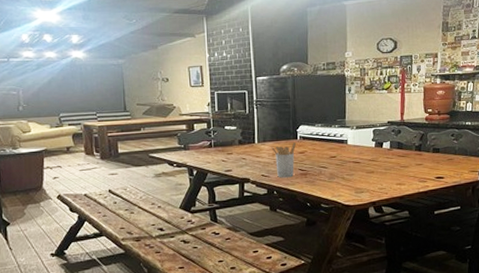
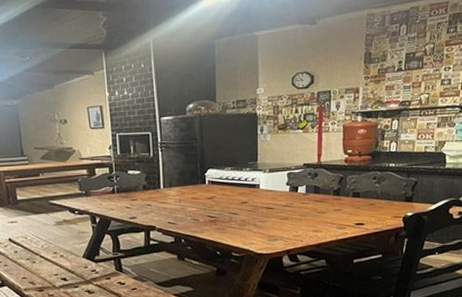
utensil holder: present [271,142,296,178] -> none [178,187,204,226]

